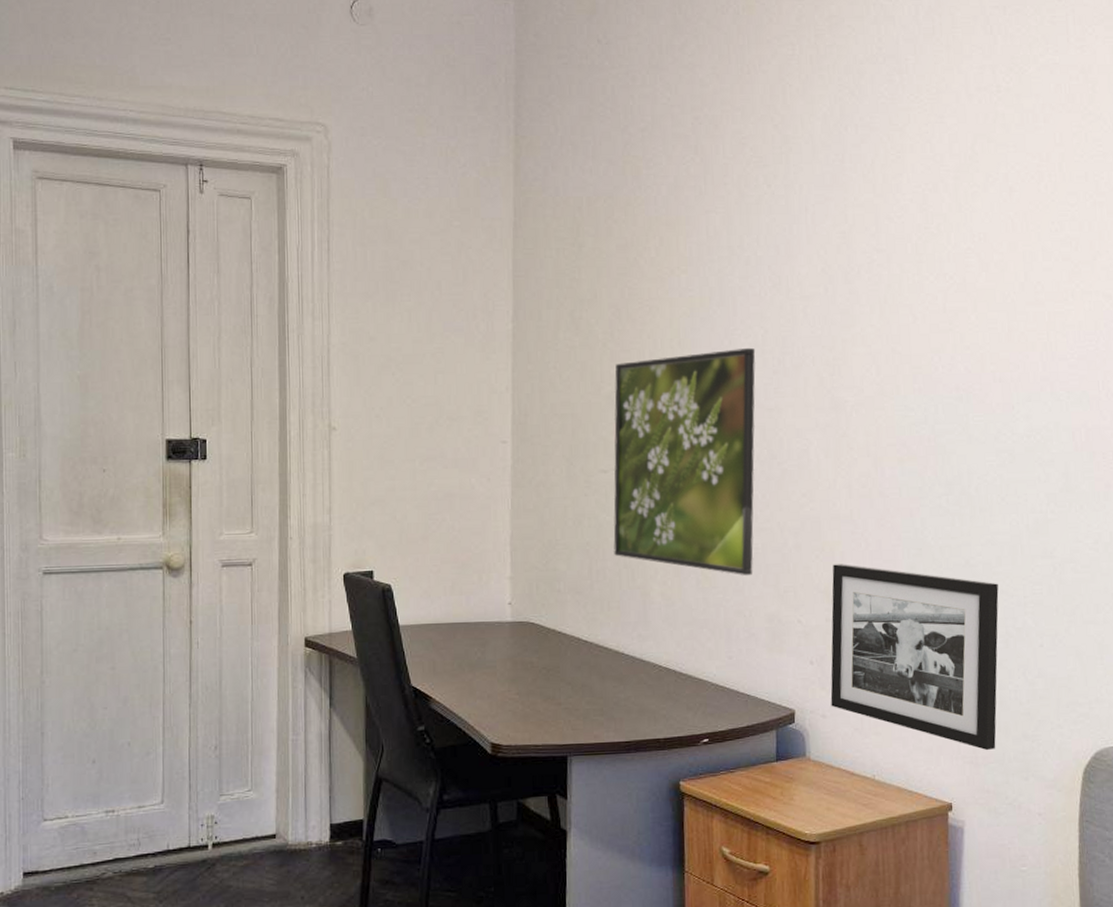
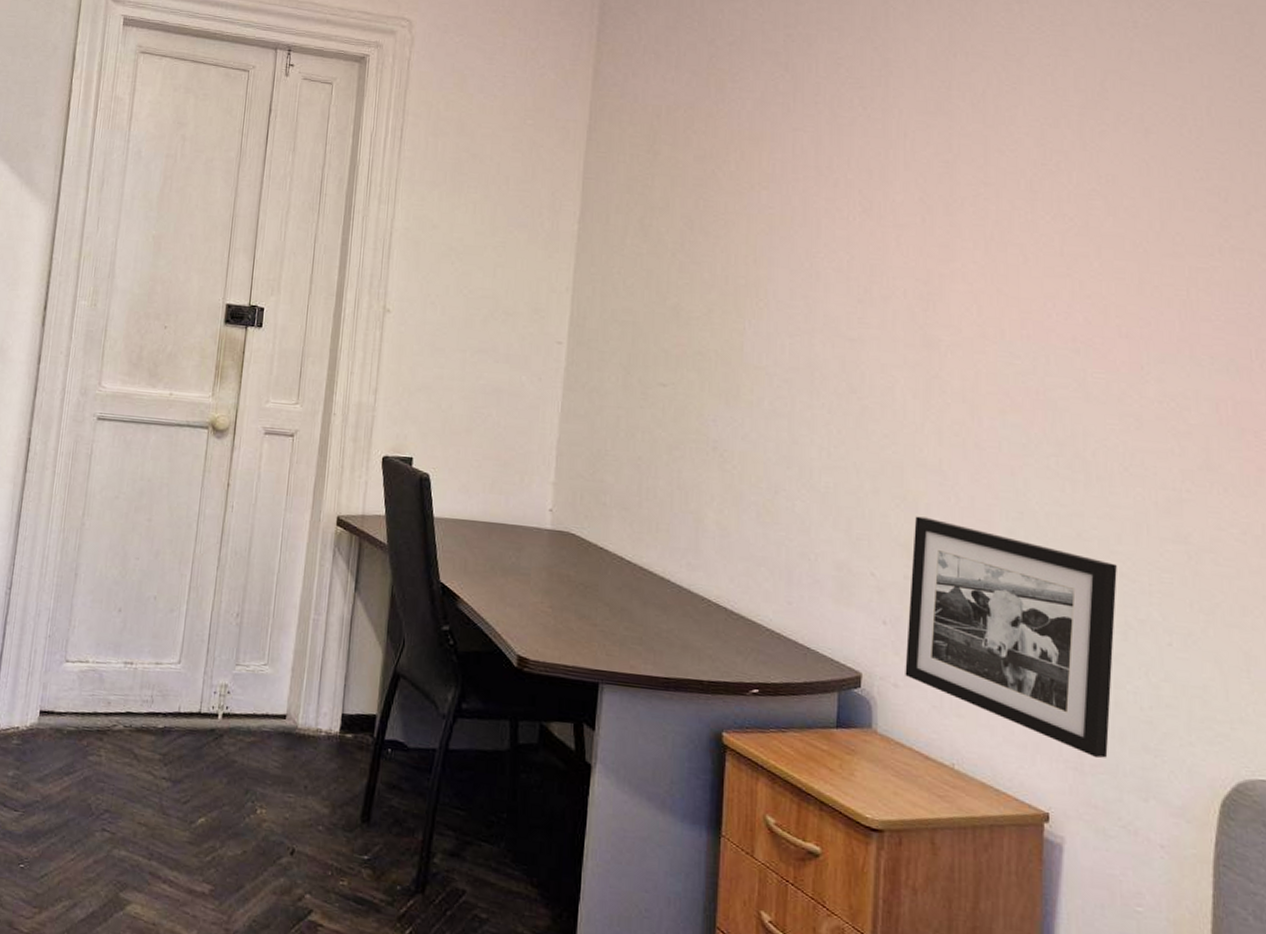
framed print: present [613,347,756,576] -> none [667,272,839,516]

